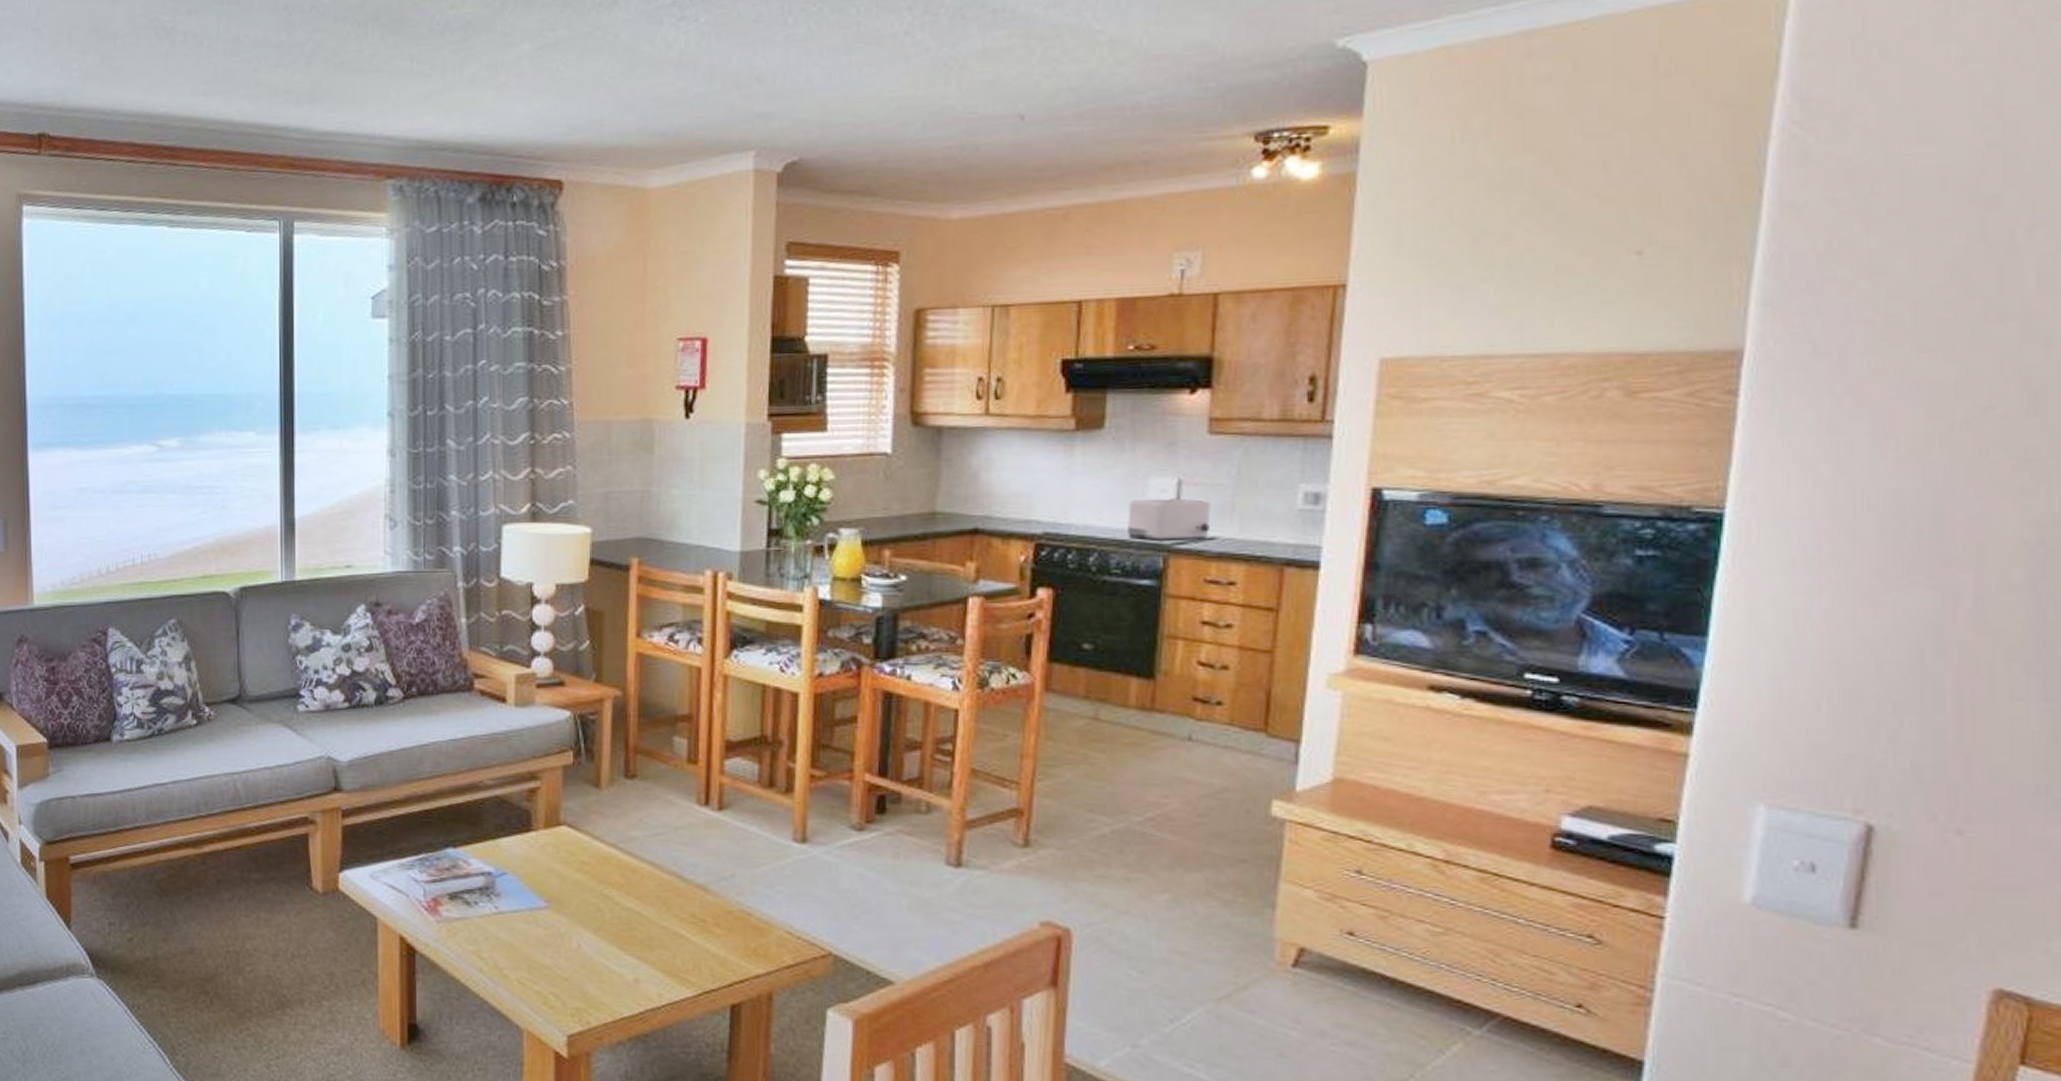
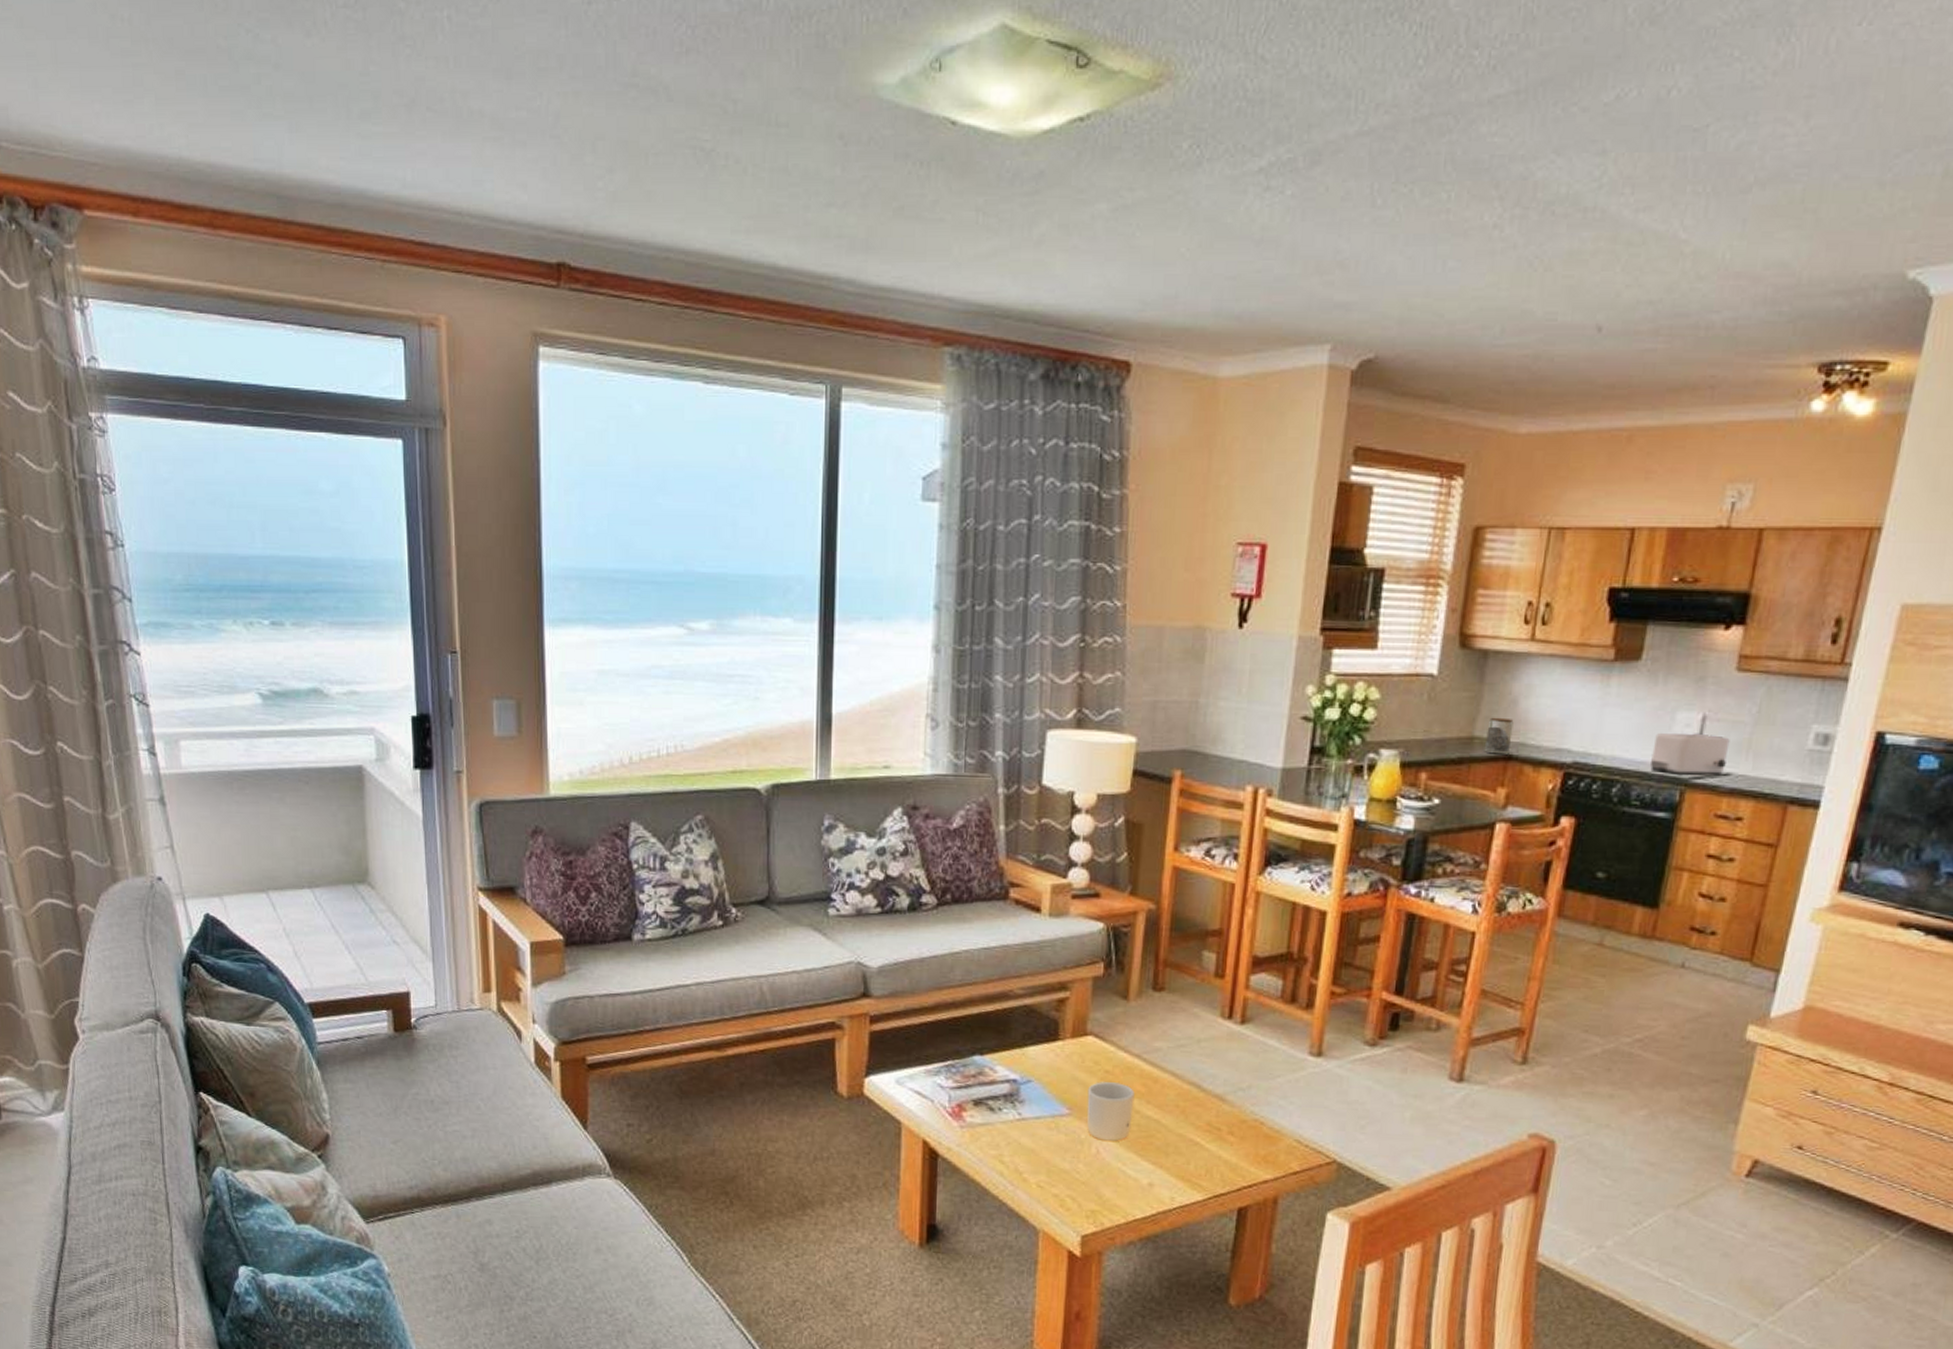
mug: none [564,873,613,936] -> present [1086,1082,1135,1142]
jar: none [948,492,976,529] -> present [1484,717,1514,755]

